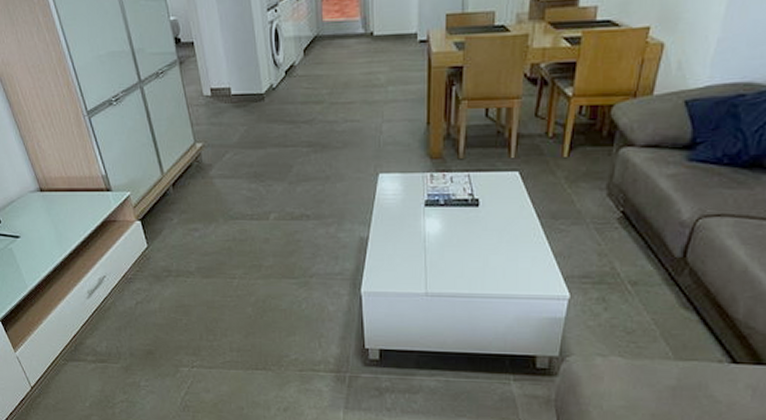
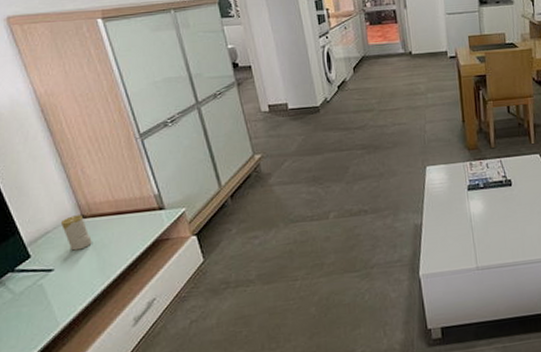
candle: none [24,188,50,221] -> present [61,215,92,251]

